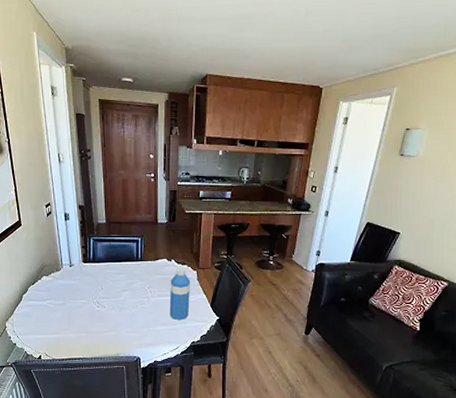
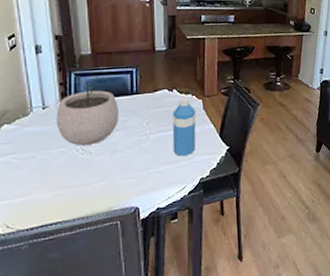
plant pot: none [79,246,126,300] -> present [56,81,119,146]

